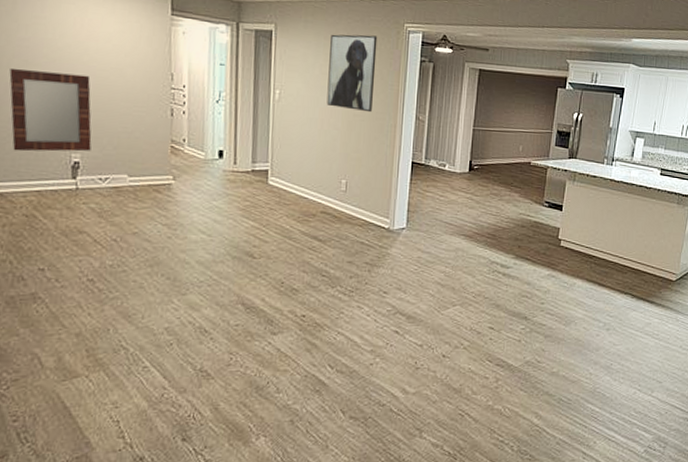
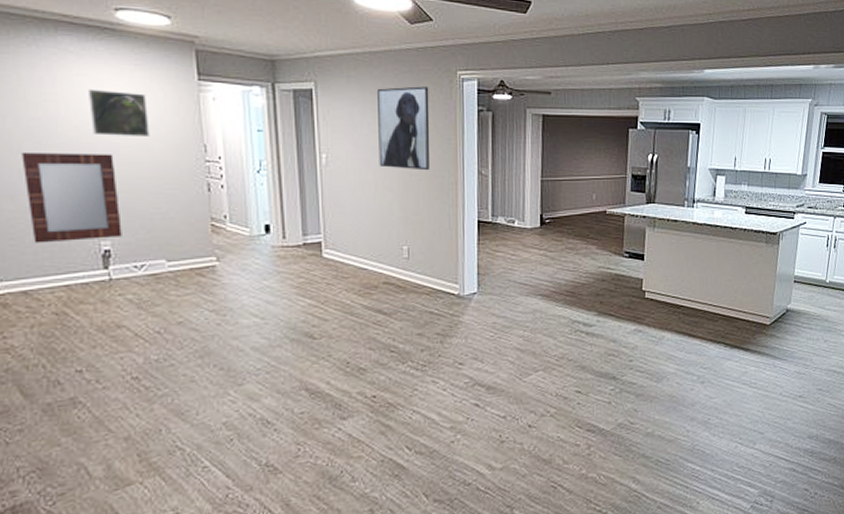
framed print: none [73,15,125,62] -> present [89,88,150,136]

